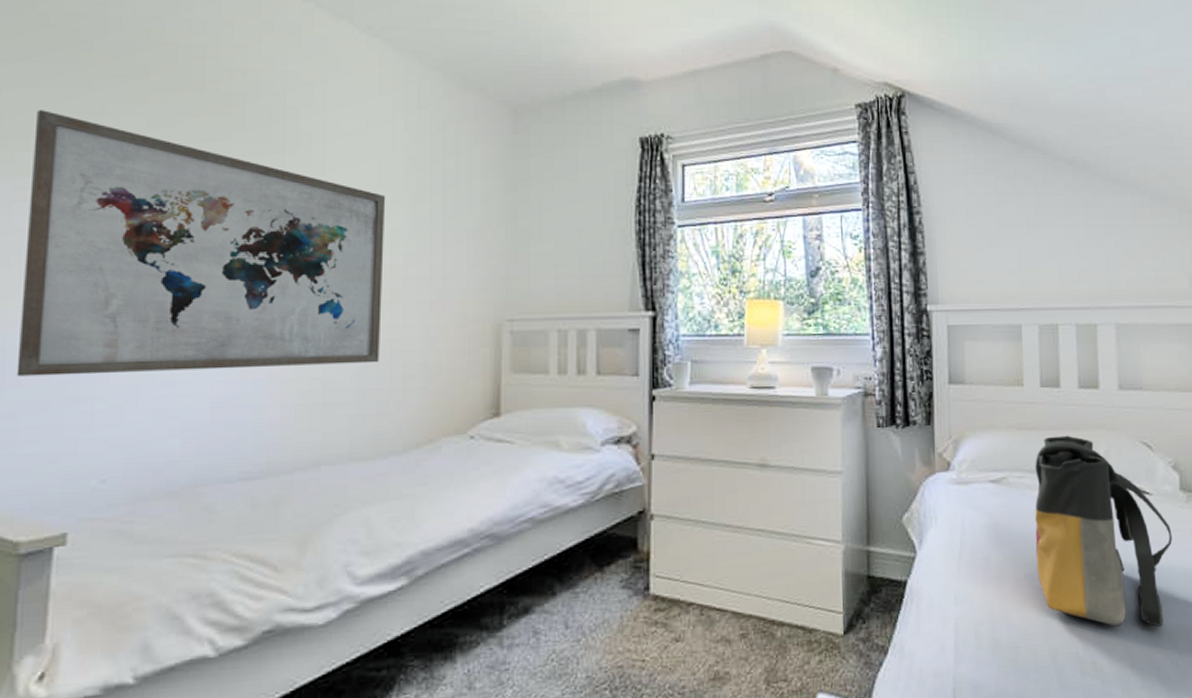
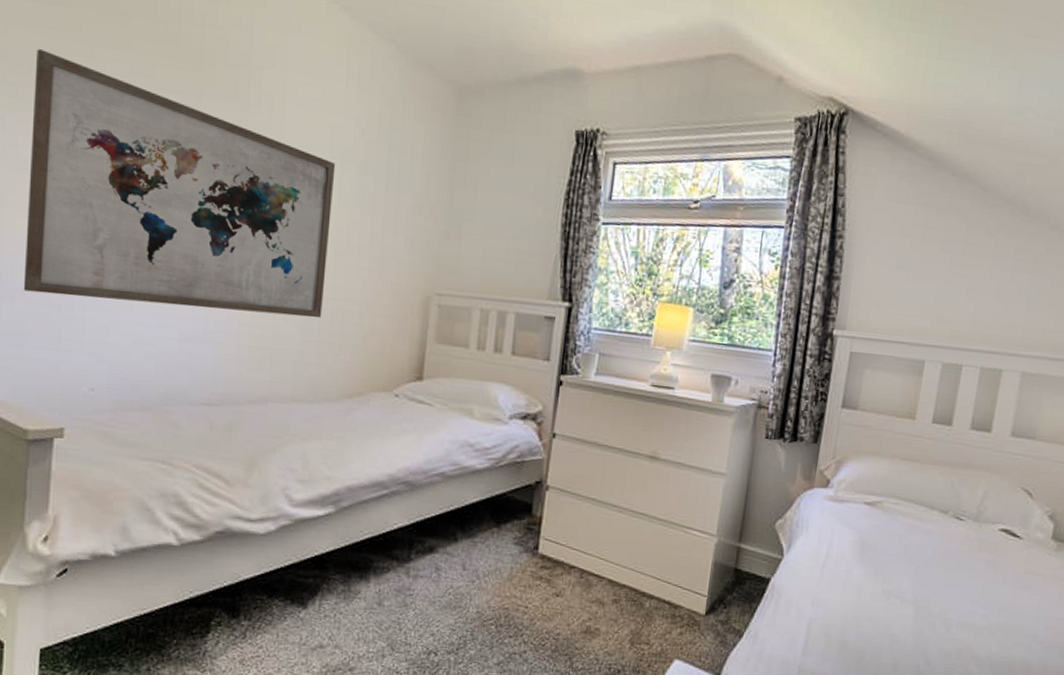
tote bag: present [1035,435,1173,627] -> none [894,470,1035,657]

